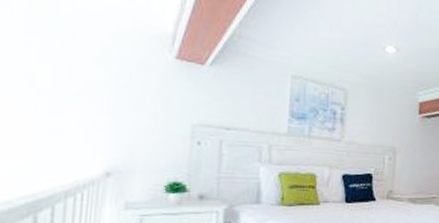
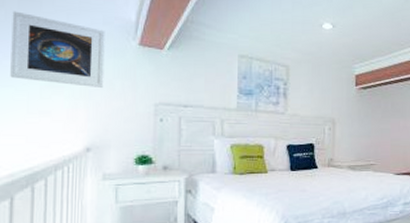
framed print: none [13,11,136,104] -> present [10,11,105,88]

